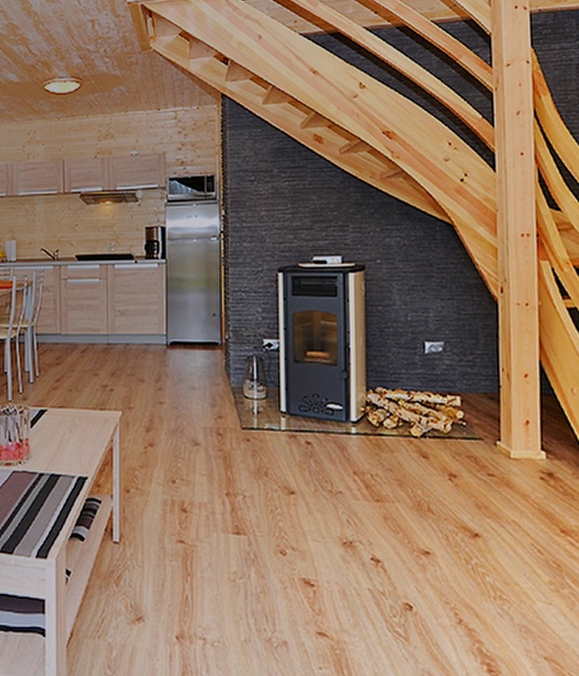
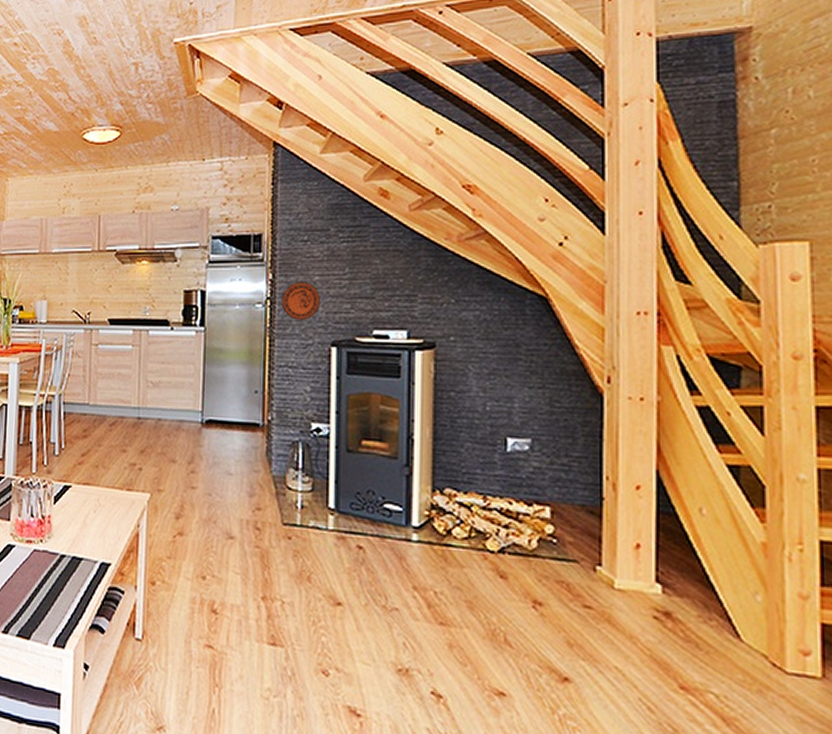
decorative plate: none [233,217,267,250] -> present [281,282,320,320]

